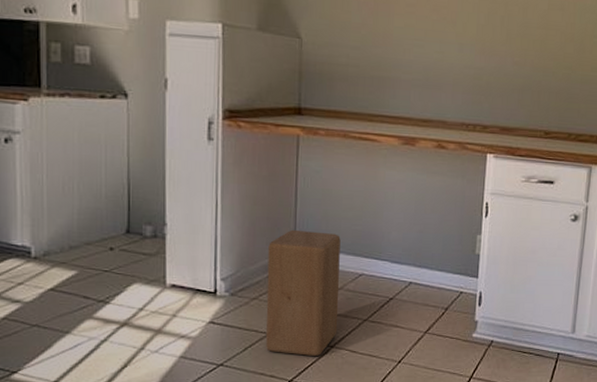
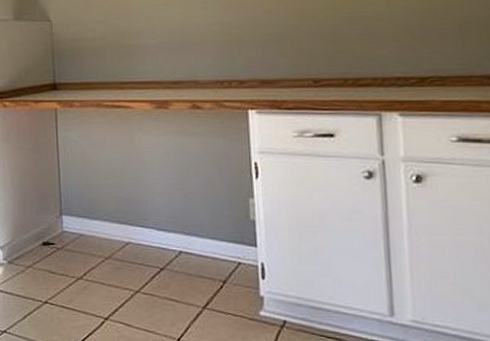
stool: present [266,229,341,356] -> none [38,198,110,328]

